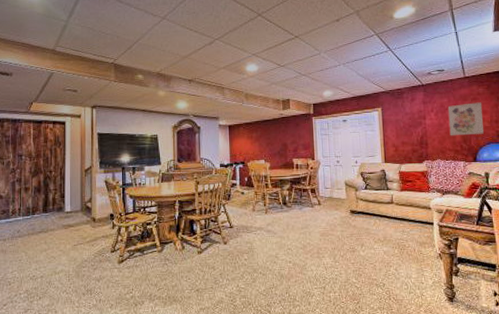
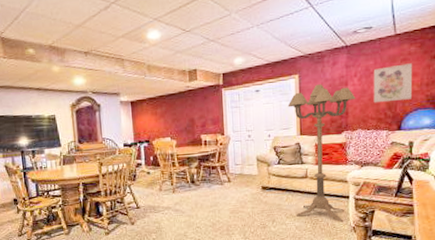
floor lamp: none [372,117,434,248] -> present [287,84,356,222]

